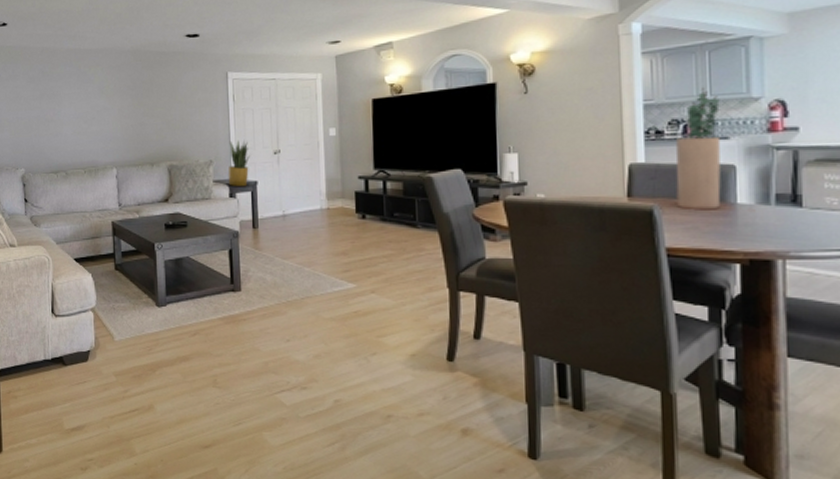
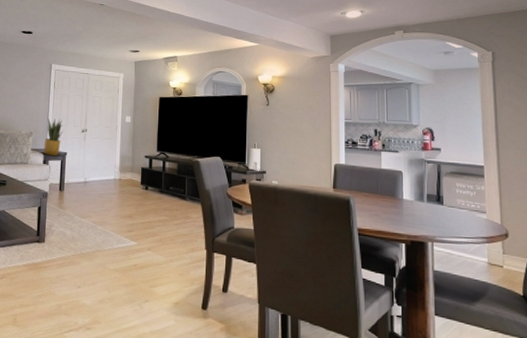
vase: present [675,88,721,211] -> none [364,115,394,203]

